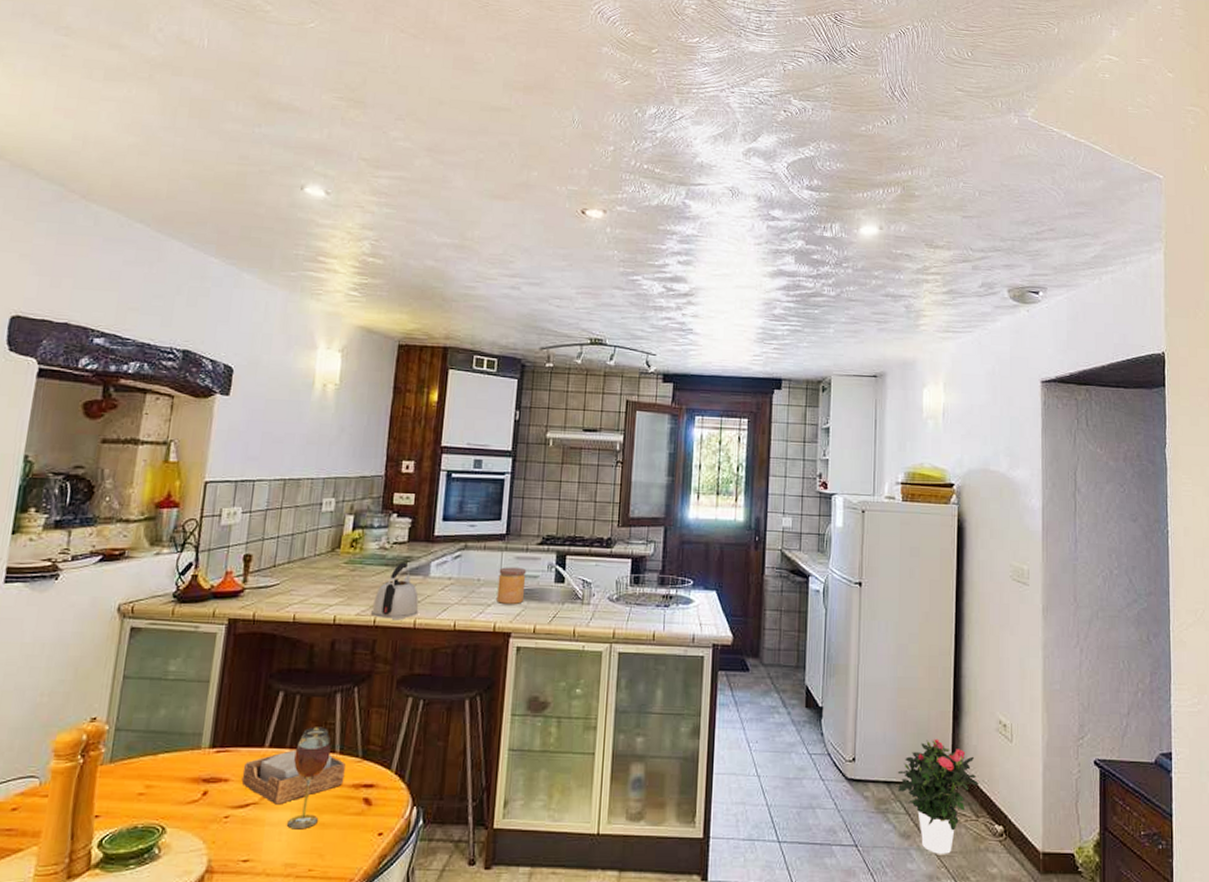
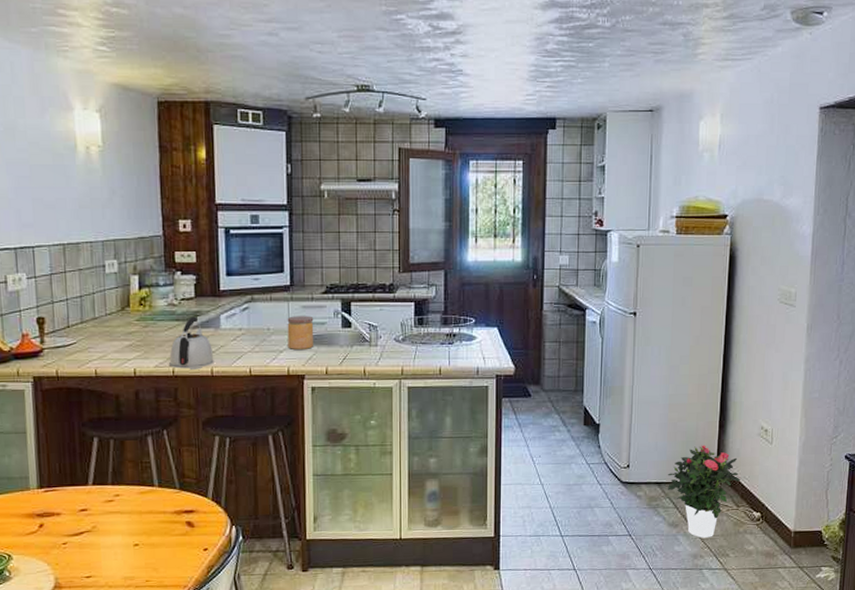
napkin holder: present [241,749,346,805] -> none [72,485,166,531]
wineglass: present [287,727,331,830] -> none [117,465,150,550]

